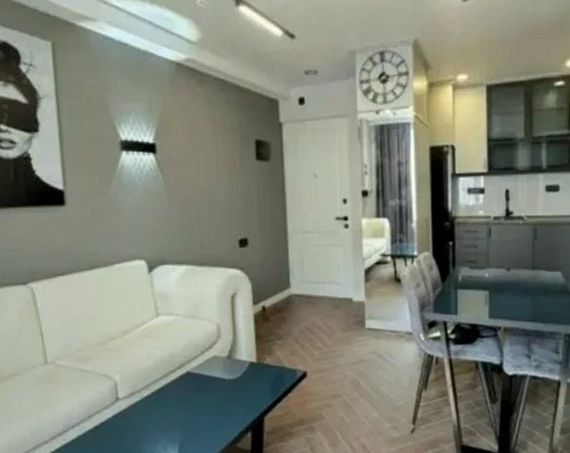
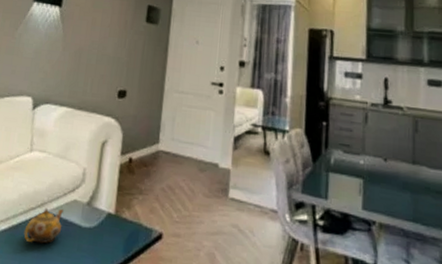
teapot: none [168,366,207,403] -> present [23,207,64,244]

